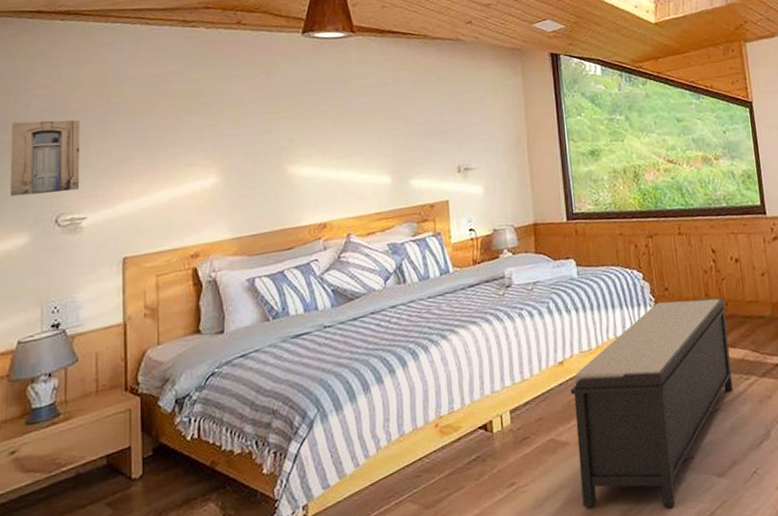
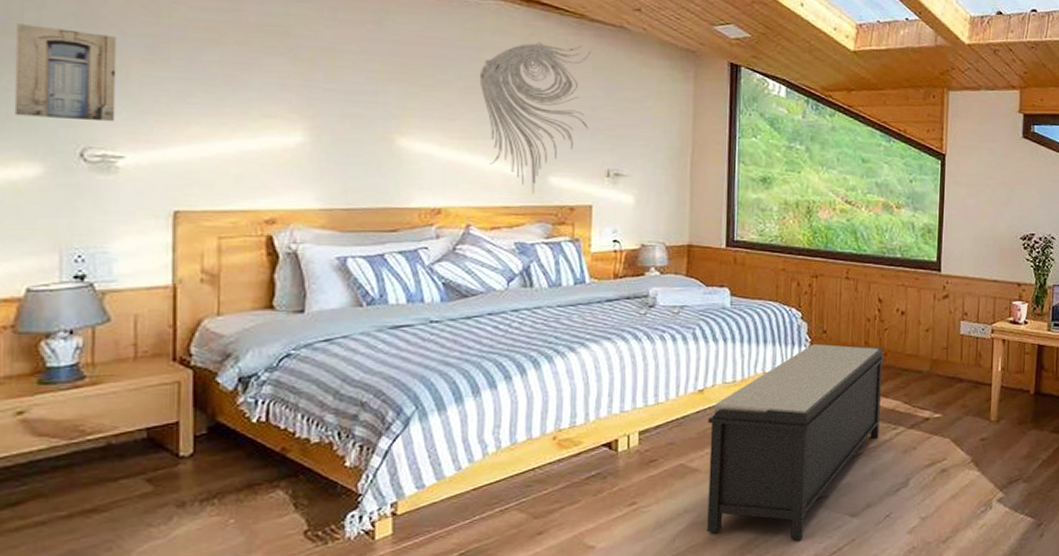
wall sculpture: none [348,61,439,198] -> present [479,42,591,194]

